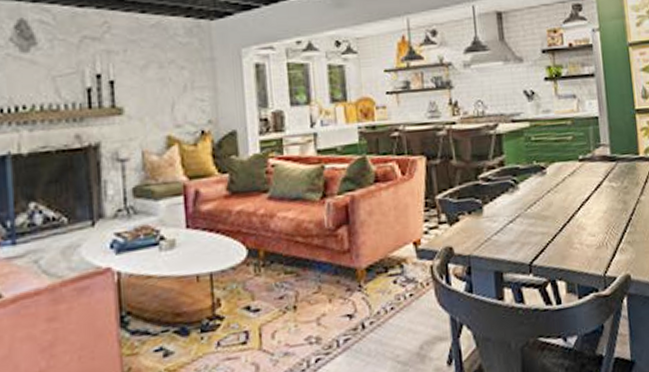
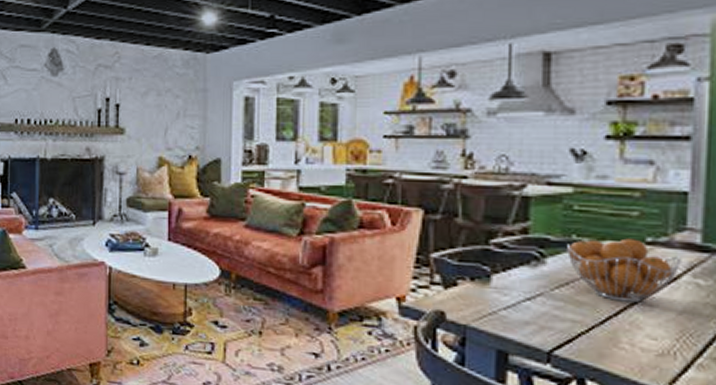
fruit basket: none [531,158,601,210] -> present [567,238,682,303]

